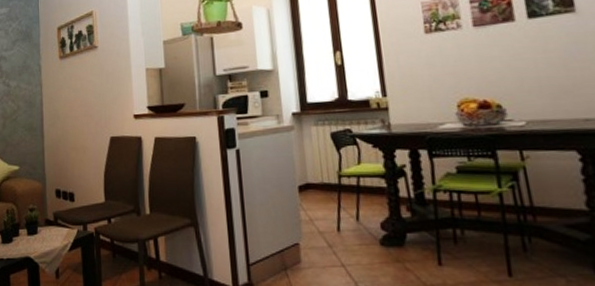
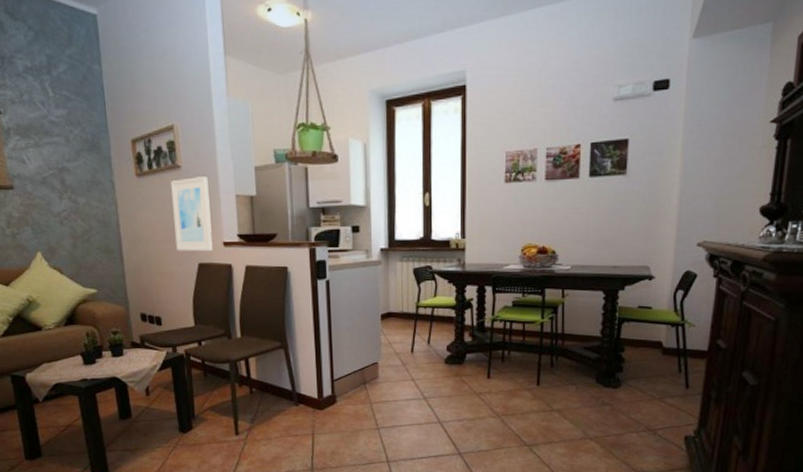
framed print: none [88,54,124,126] -> present [171,176,213,252]

